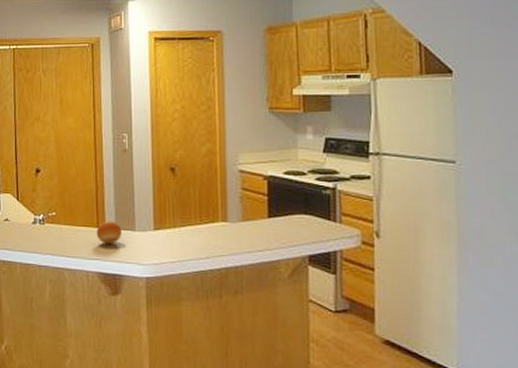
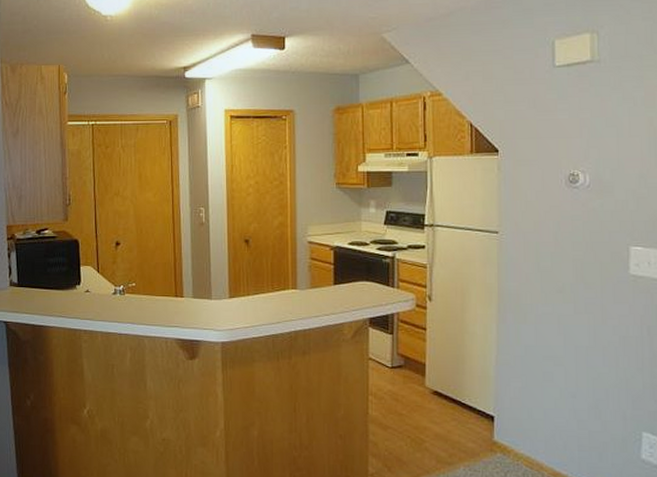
fruit: present [96,221,122,244] -> none [175,290,199,312]

